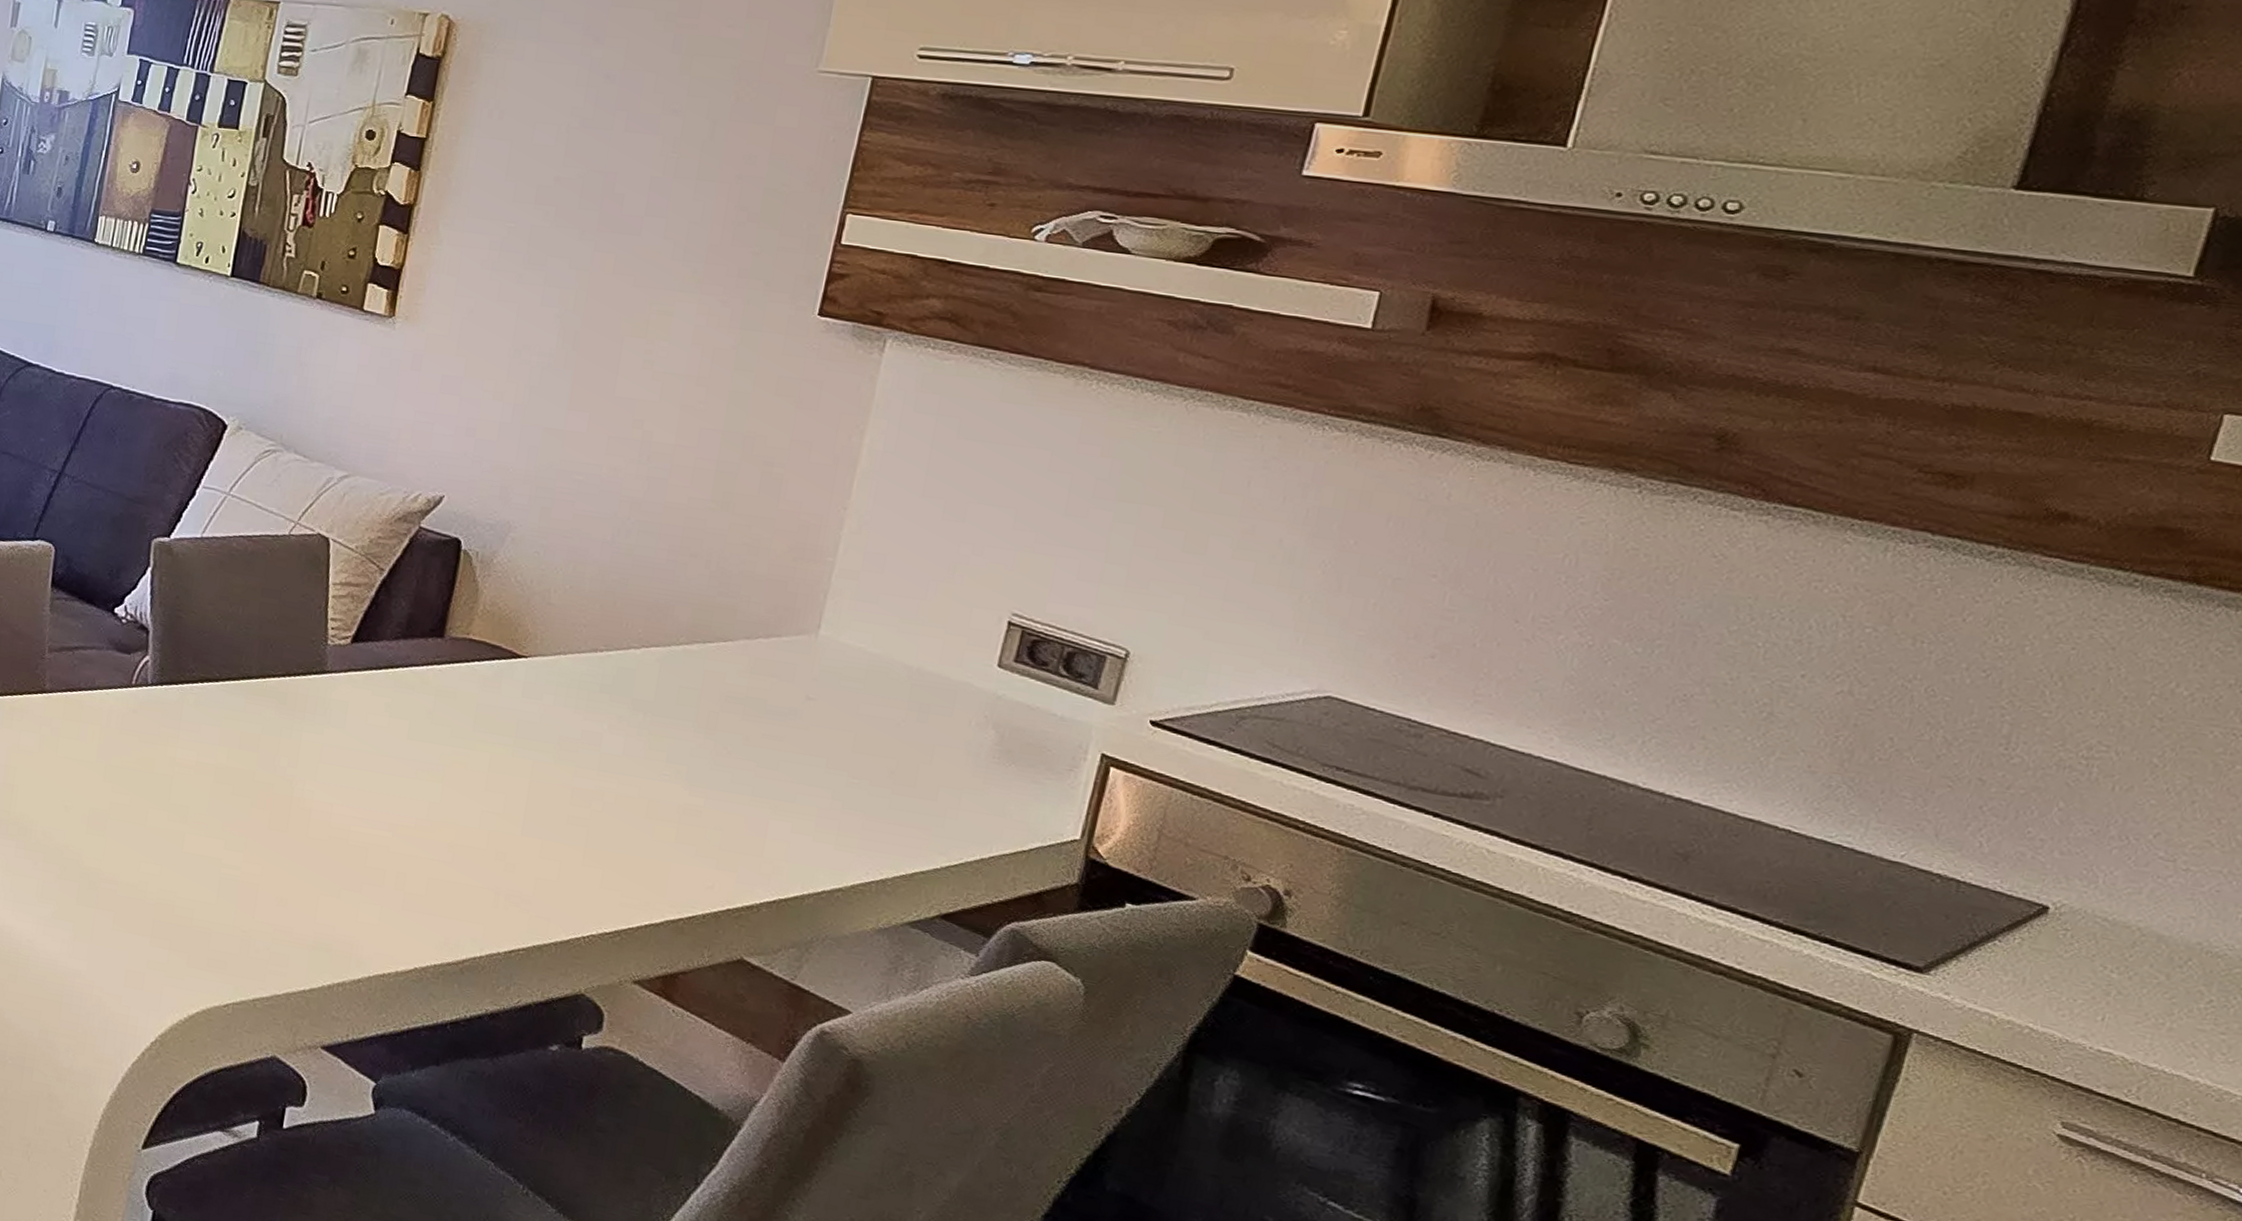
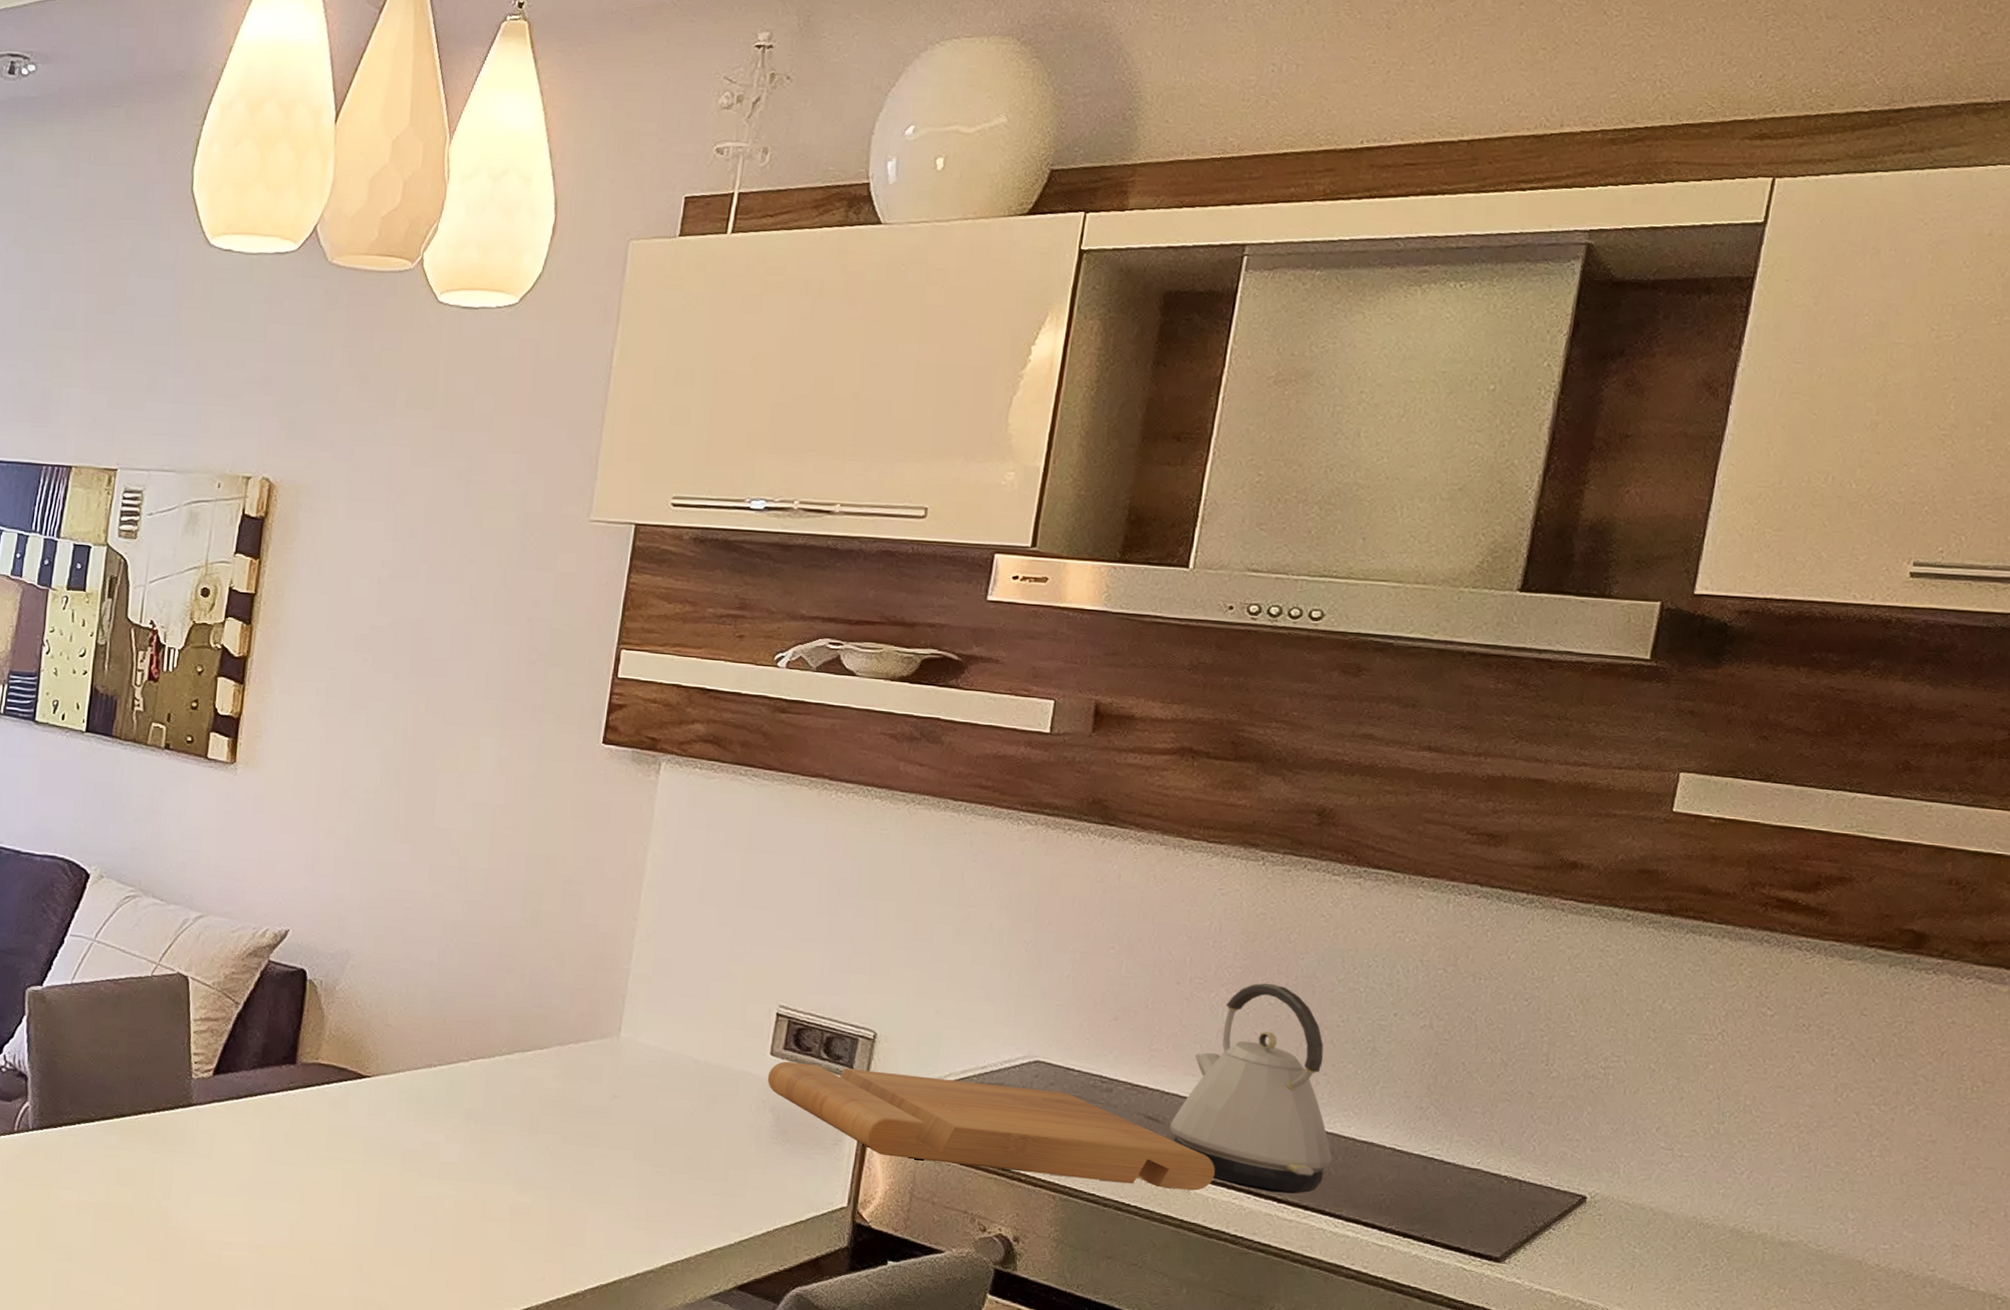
cutting board: none [992,675,1550,858] -> present [767,1061,1216,1191]
kettle: none [1492,628,1706,872] -> present [1169,983,1333,1194]

